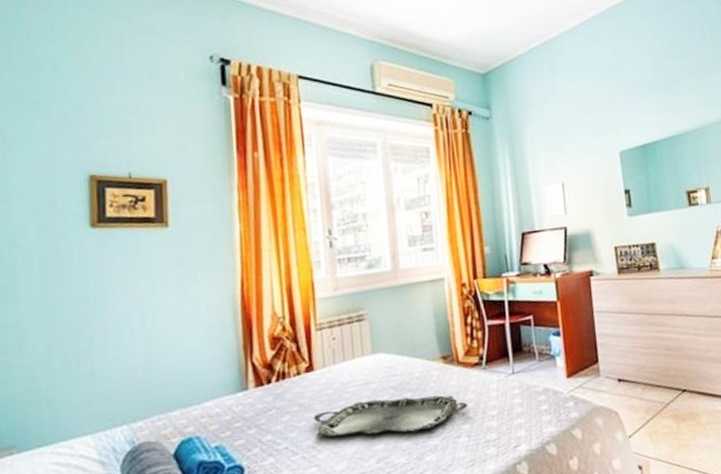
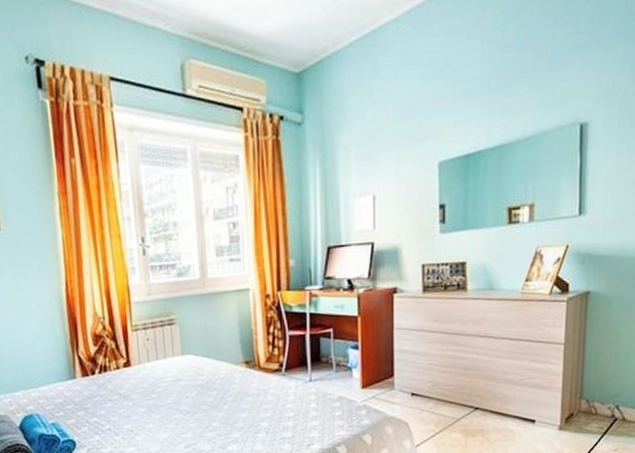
serving tray: present [313,395,468,437] -> none [131,395,267,425]

